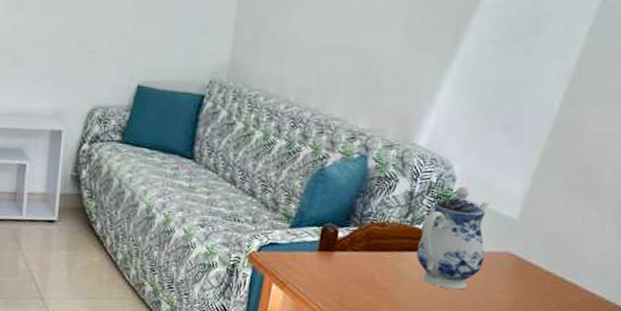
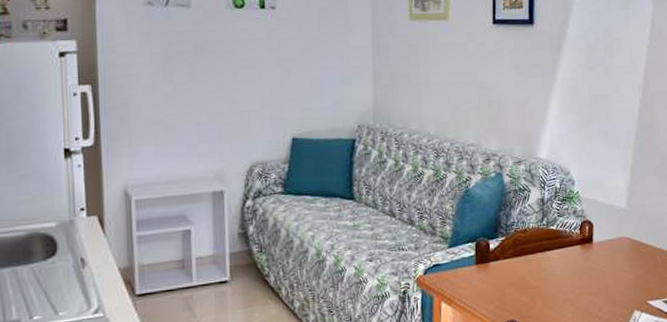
teapot: present [416,186,490,290] -> none [555,187,608,278]

